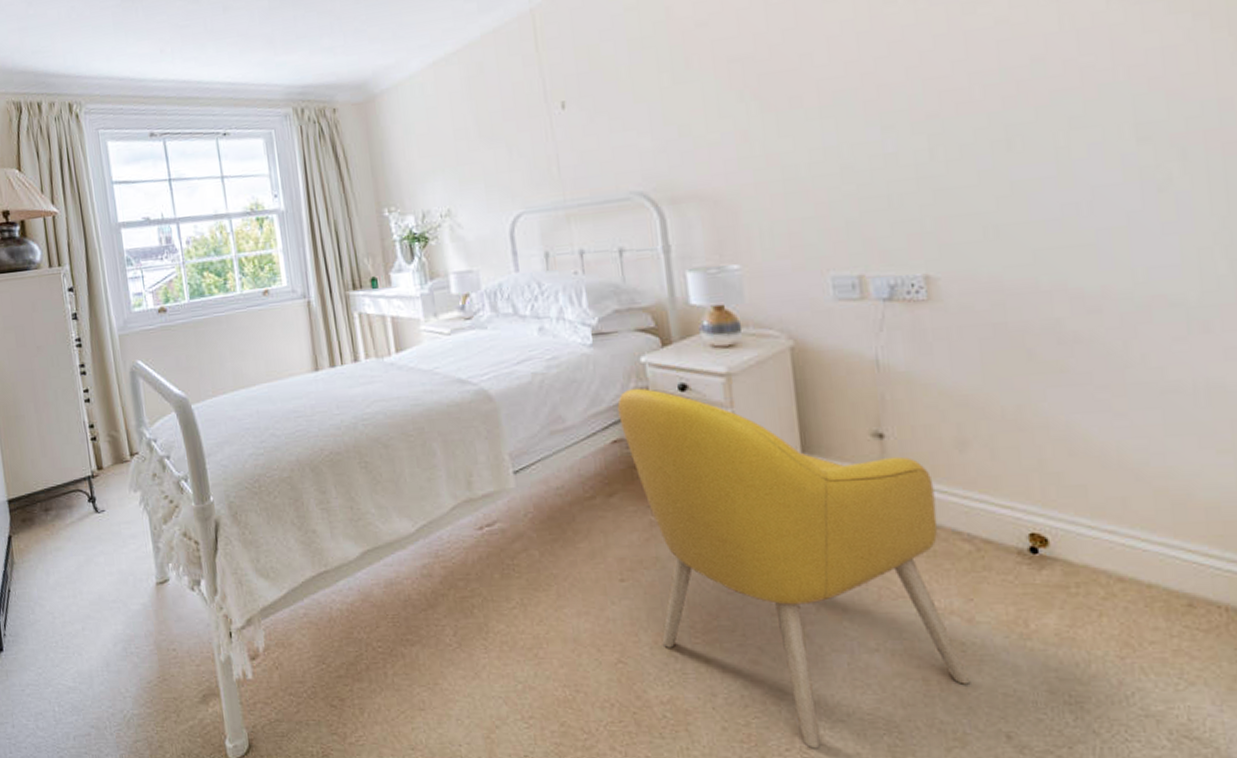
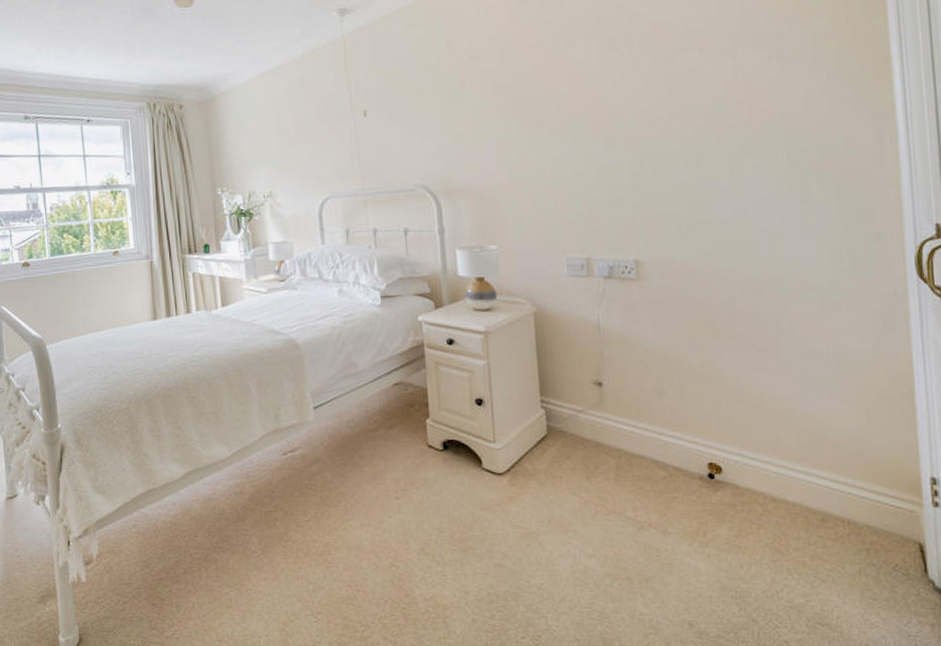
armchair: present [617,388,971,749] -> none [399,341,663,637]

